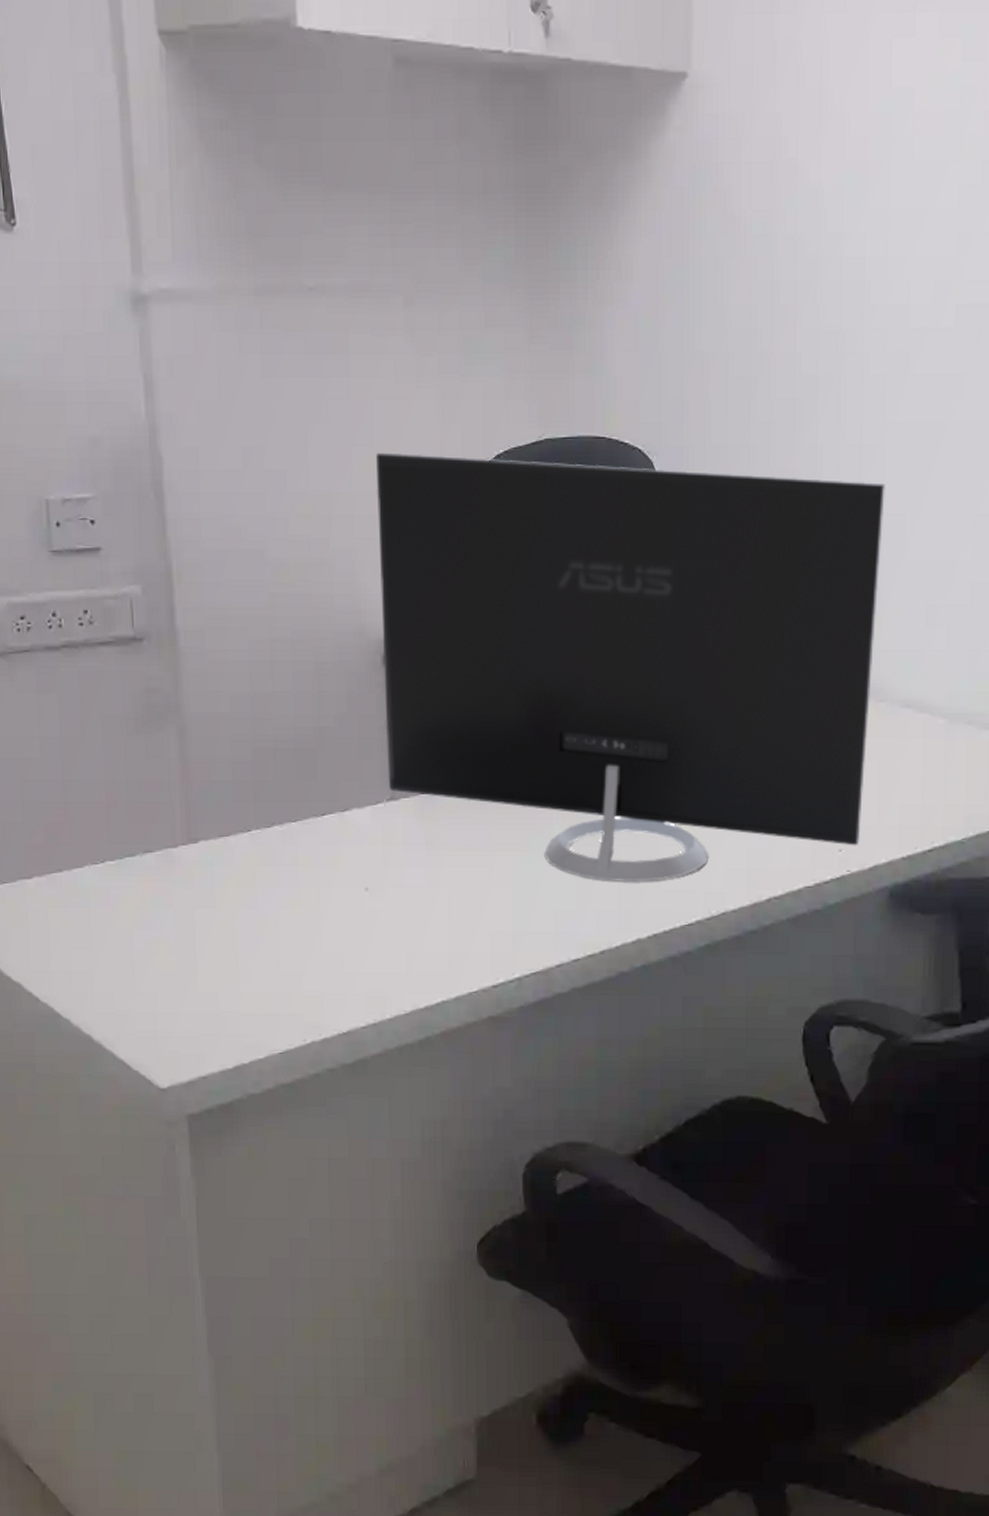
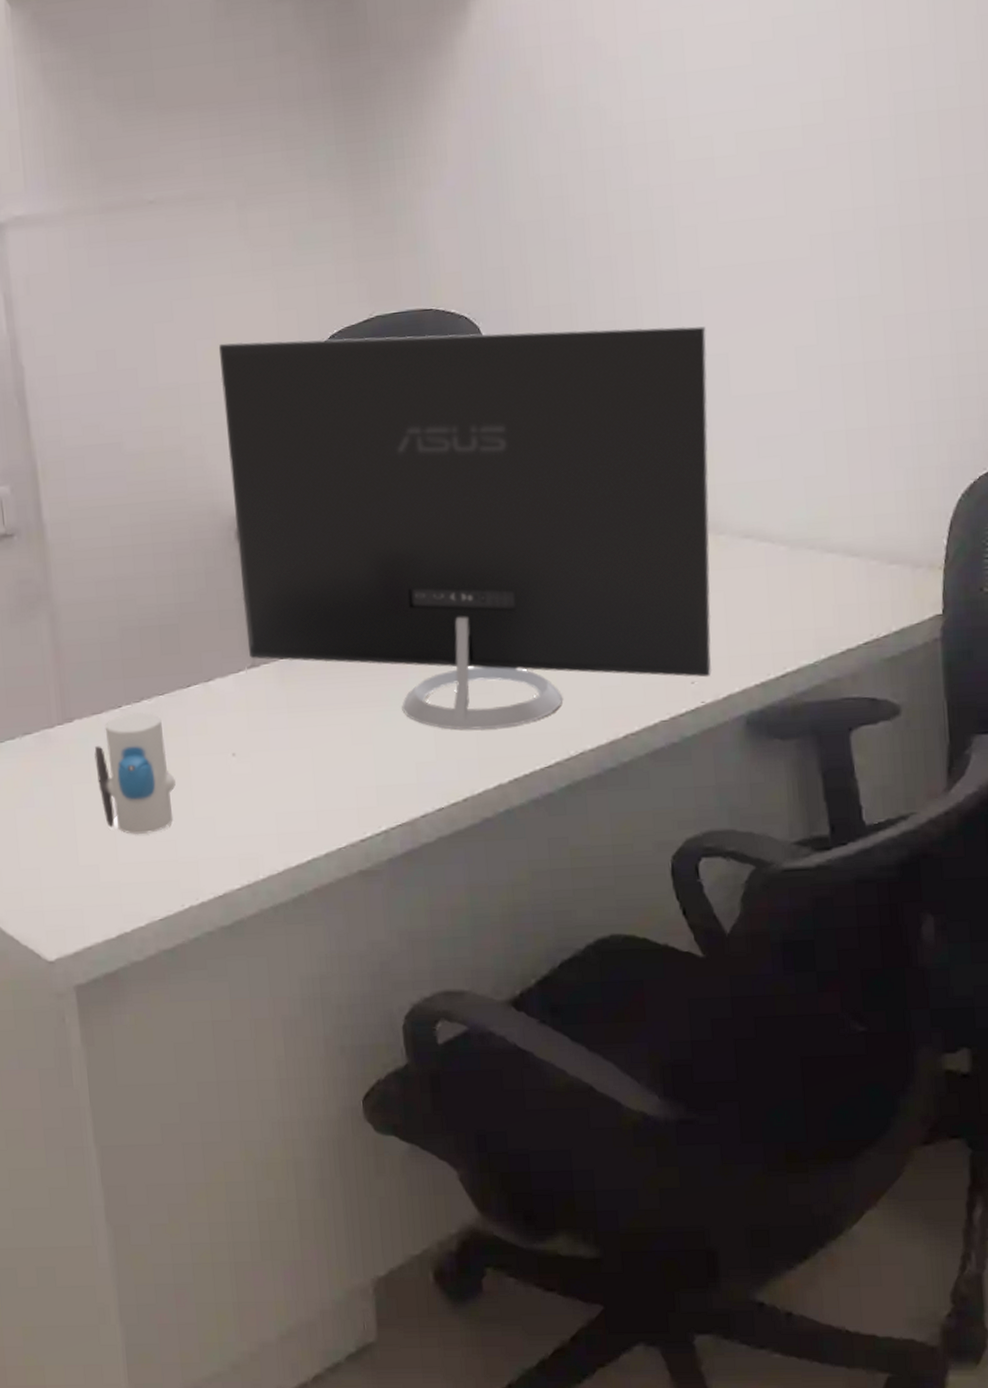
toy: none [219,838,304,965] -> present [94,712,176,835]

